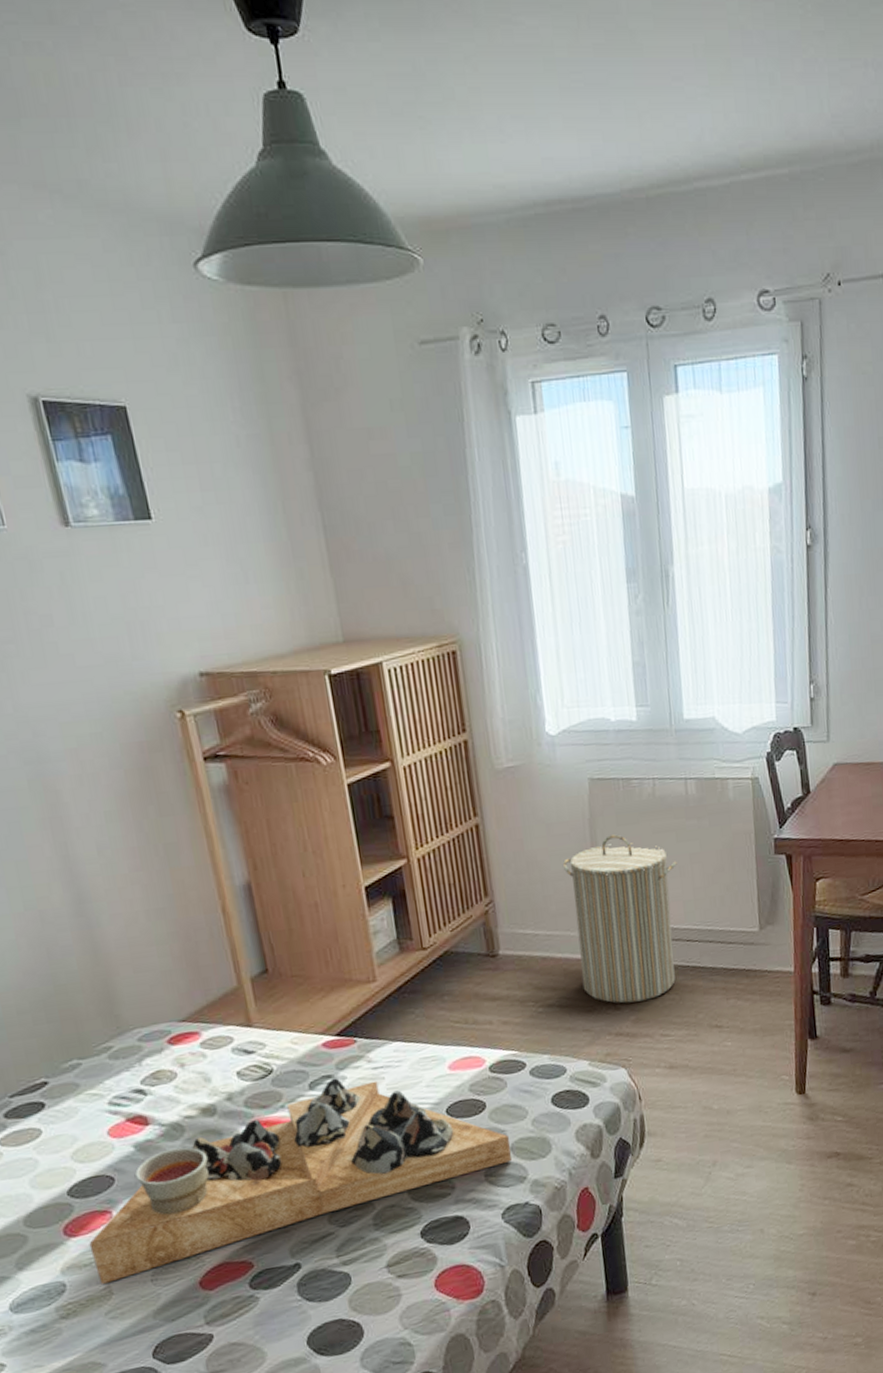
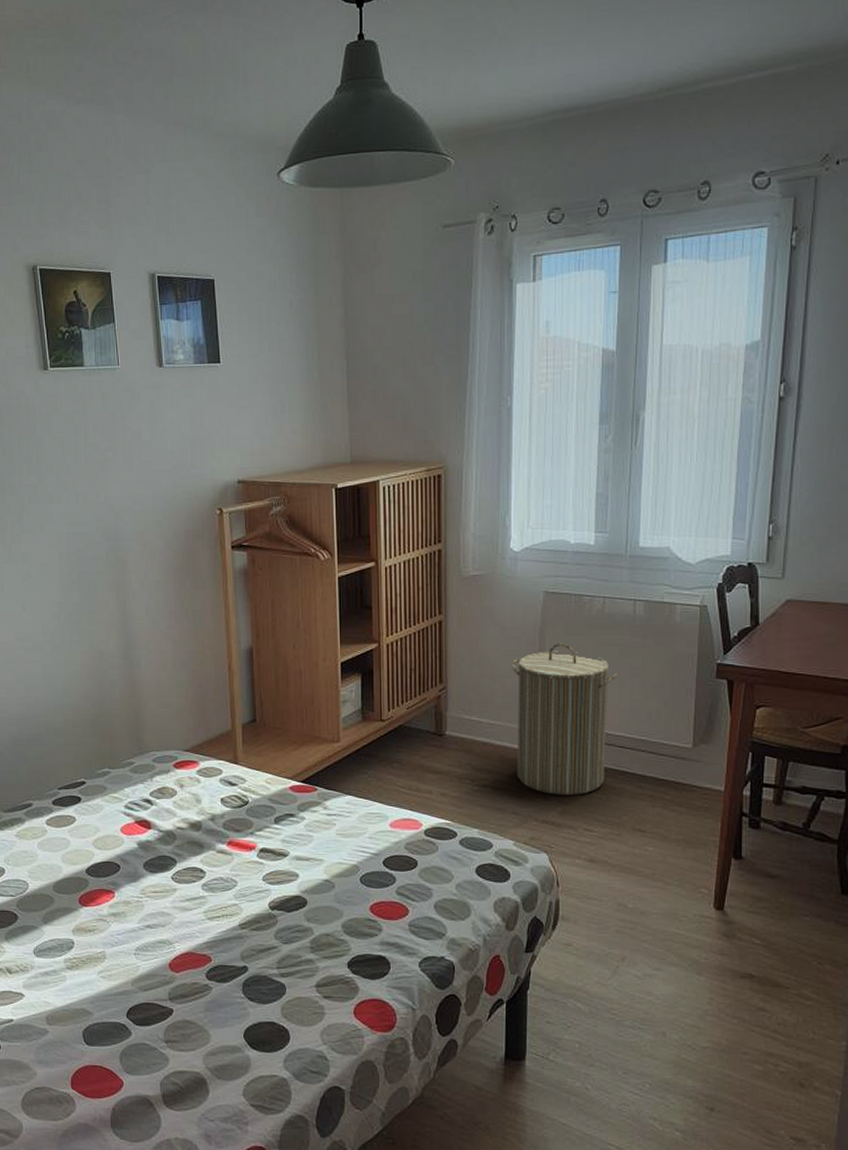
decorative tray: present [89,1078,513,1284] -> none [95,817,435,949]

